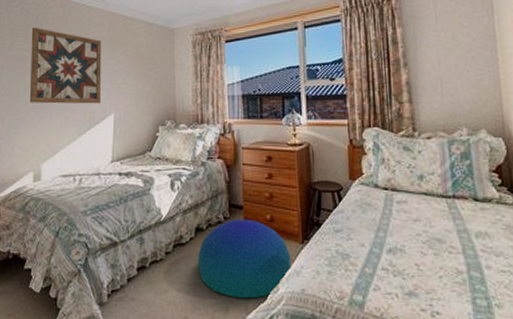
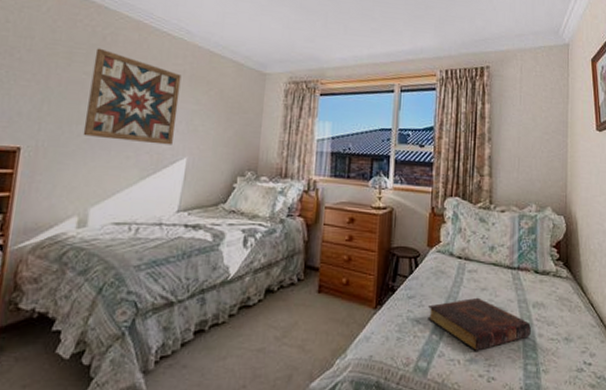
pouf: present [198,219,292,299] -> none [264,281,363,366]
book: none [357,229,477,284] -> present [428,297,531,351]

